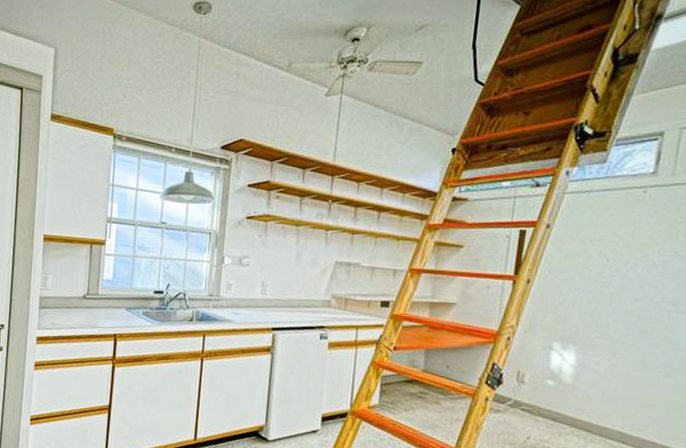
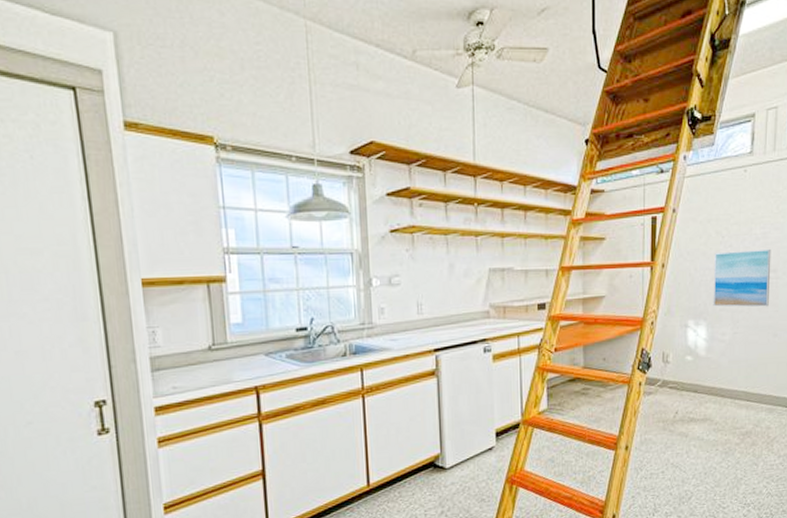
wall art: none [587,275,673,343] -> present [713,248,771,307]

